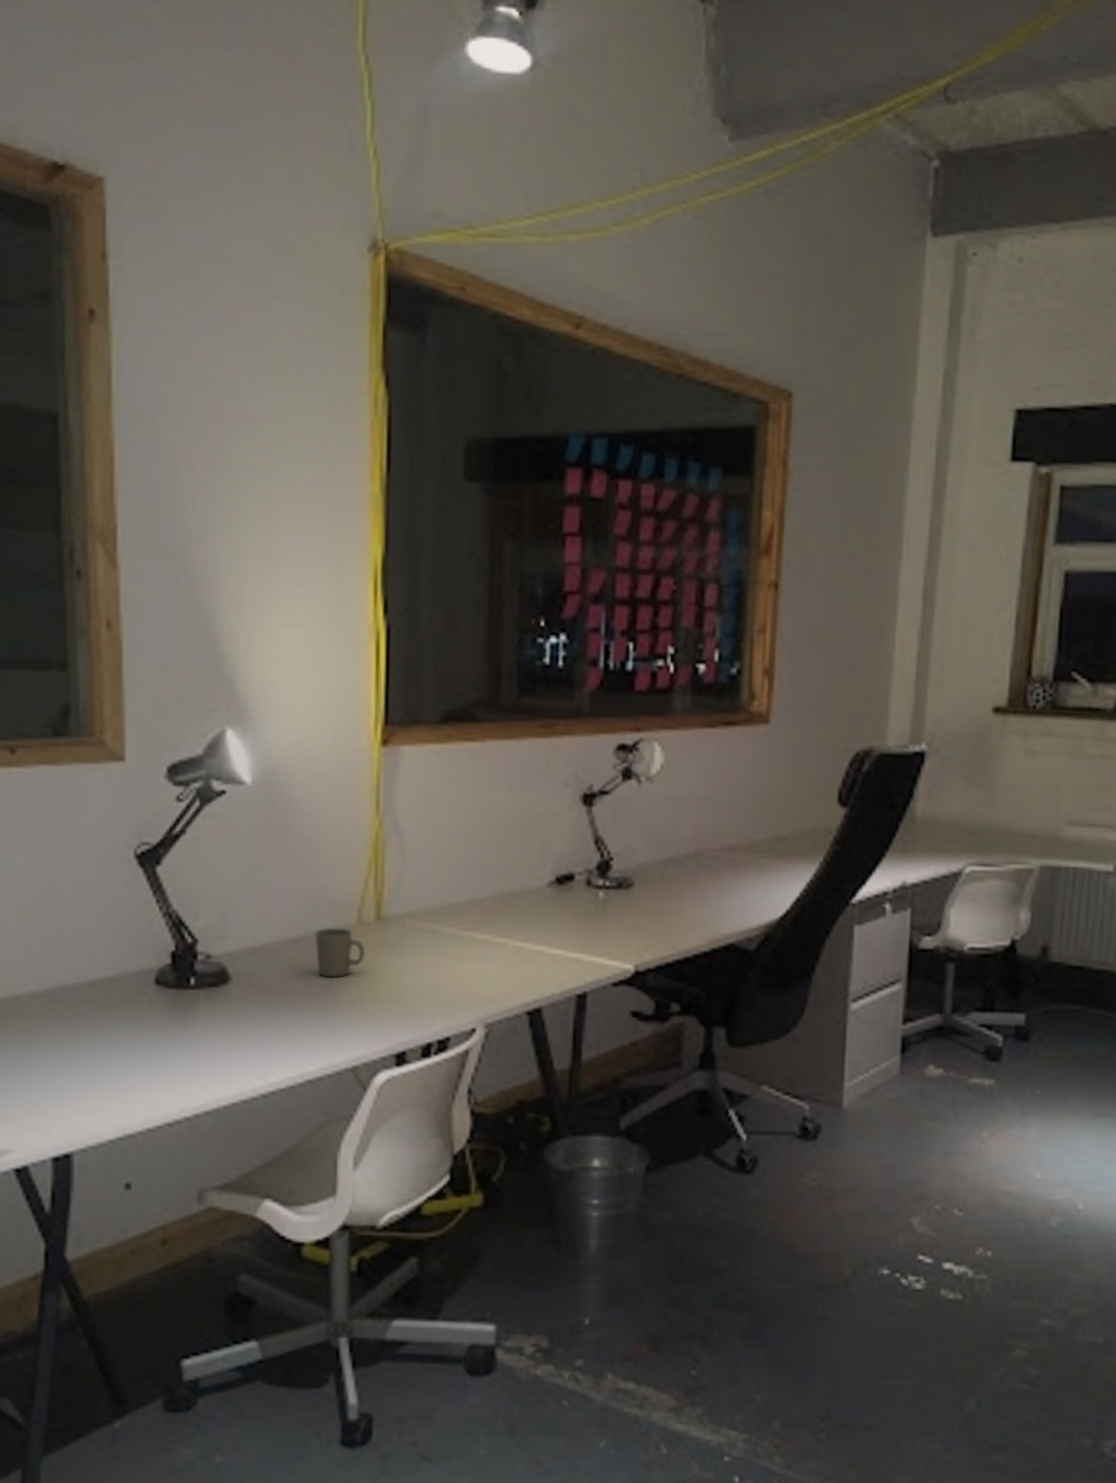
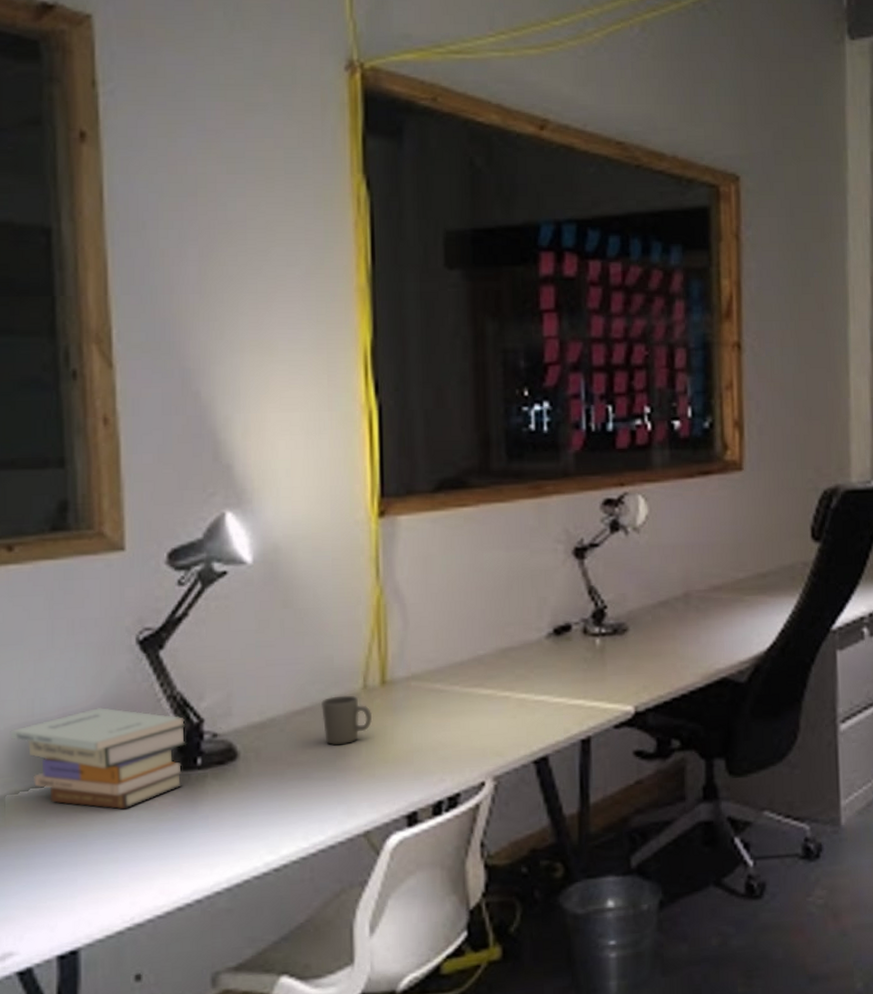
books: none [10,918,181,1022] -> present [10,707,188,810]

